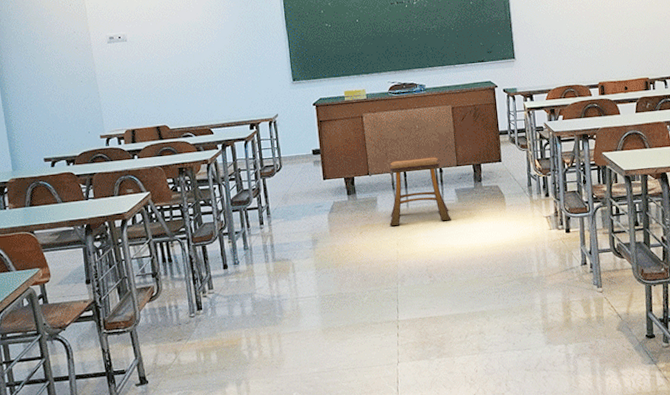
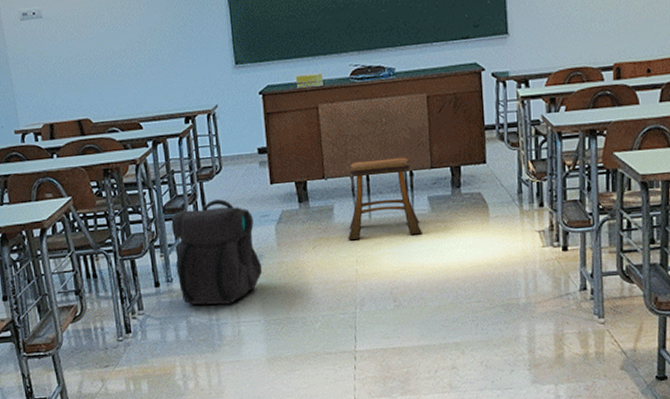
backpack: none [238,193,318,284] -> present [171,199,263,305]

